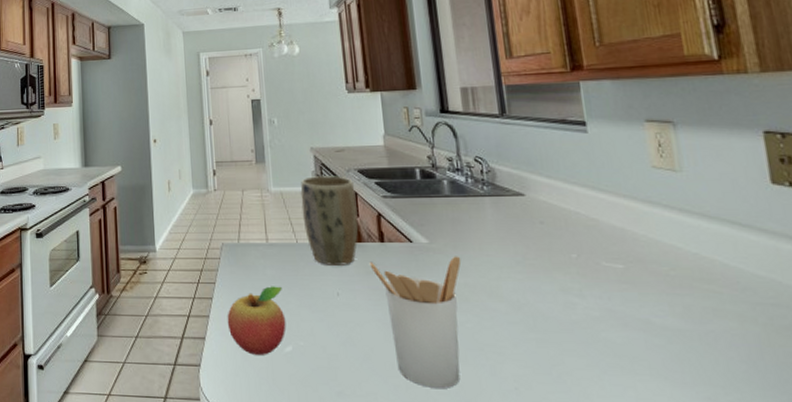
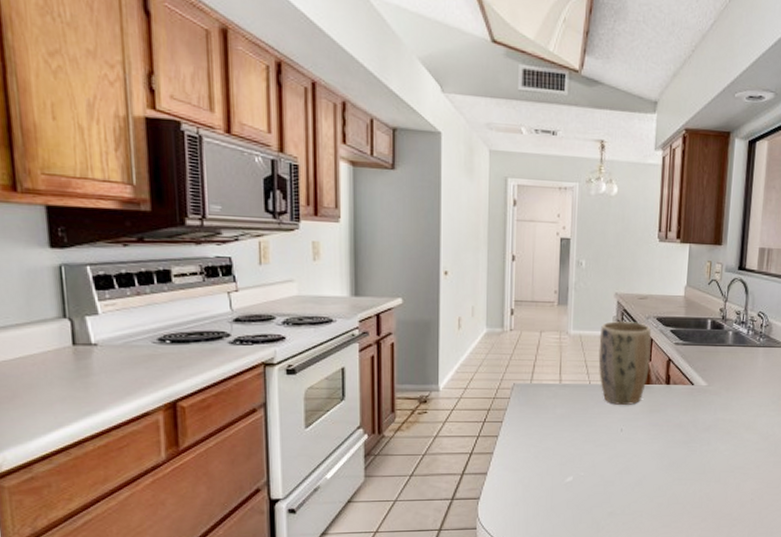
fruit: present [227,286,286,355] -> none [511,424,570,486]
utensil holder: present [369,256,462,388] -> none [654,397,731,503]

